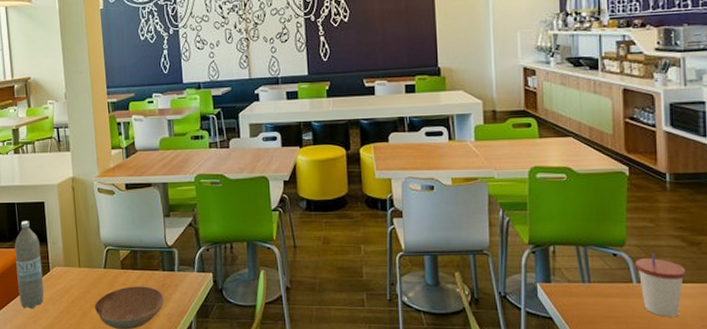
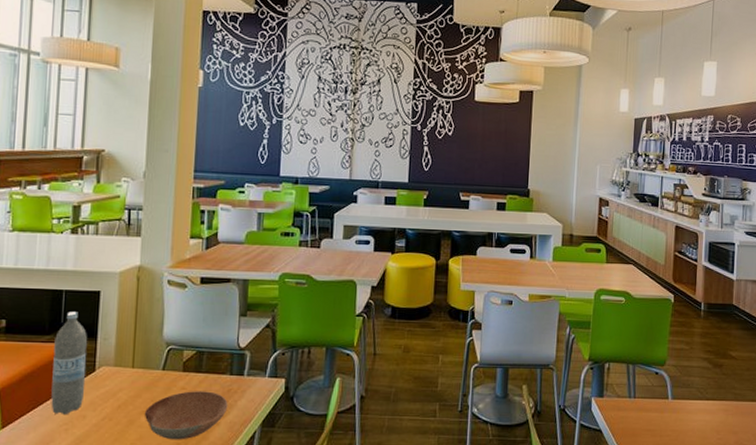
cup: present [635,253,685,317] -> none [672,373,709,431]

